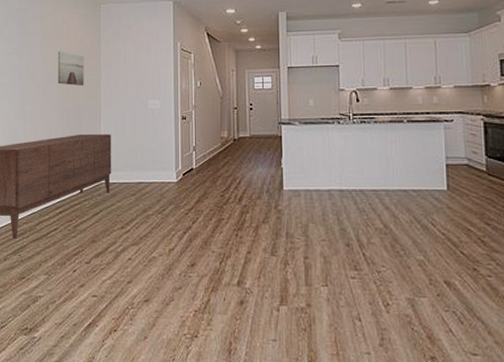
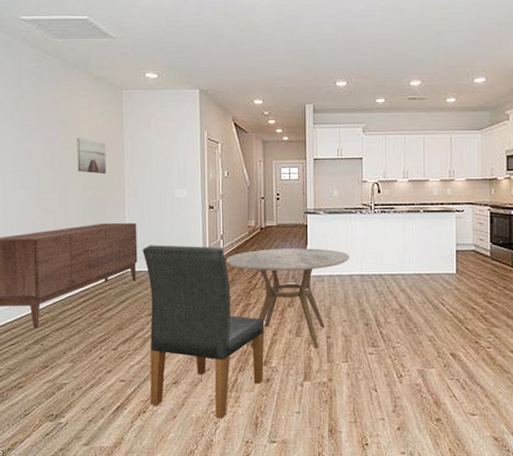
dining chair: none [116,156,238,342] -> present [142,245,265,419]
dining table: none [199,161,328,270] -> present [227,248,350,349]

